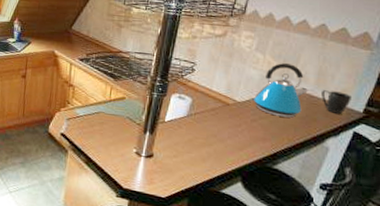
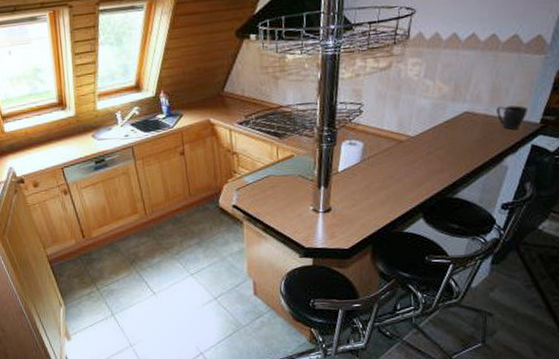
kettle: present [250,63,309,118] -> none [423,85,484,144]

